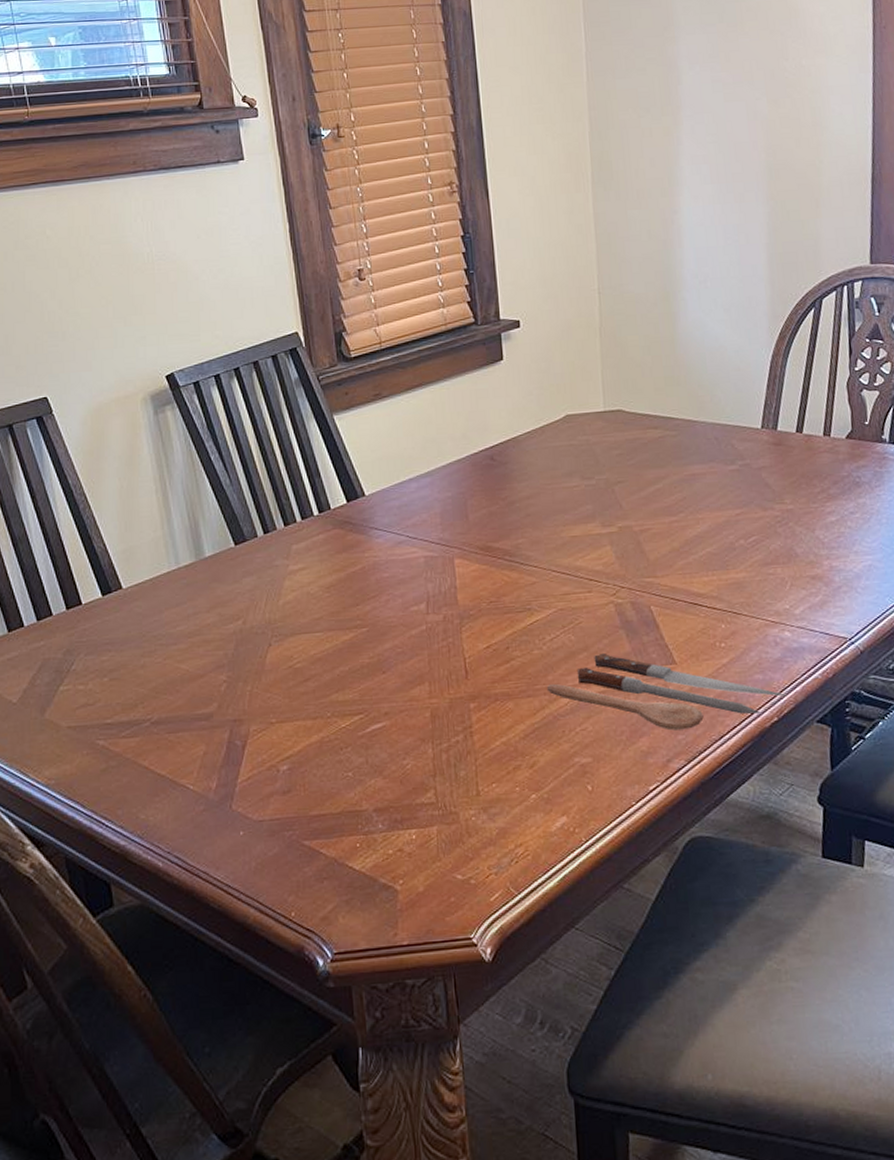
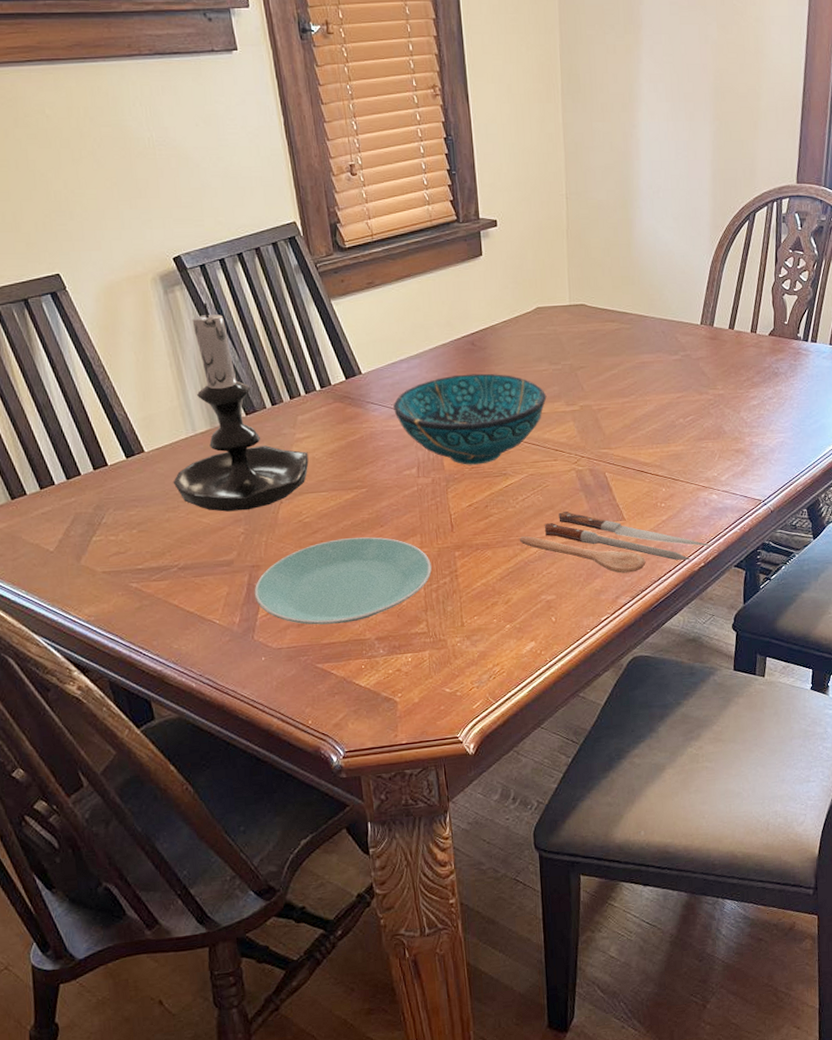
candle holder: none [151,422,303,656] -> present [173,302,309,512]
plate: none [234,685,442,792] -> present [254,537,432,625]
decorative bowl: none [400,491,579,599] -> present [393,373,547,465]

